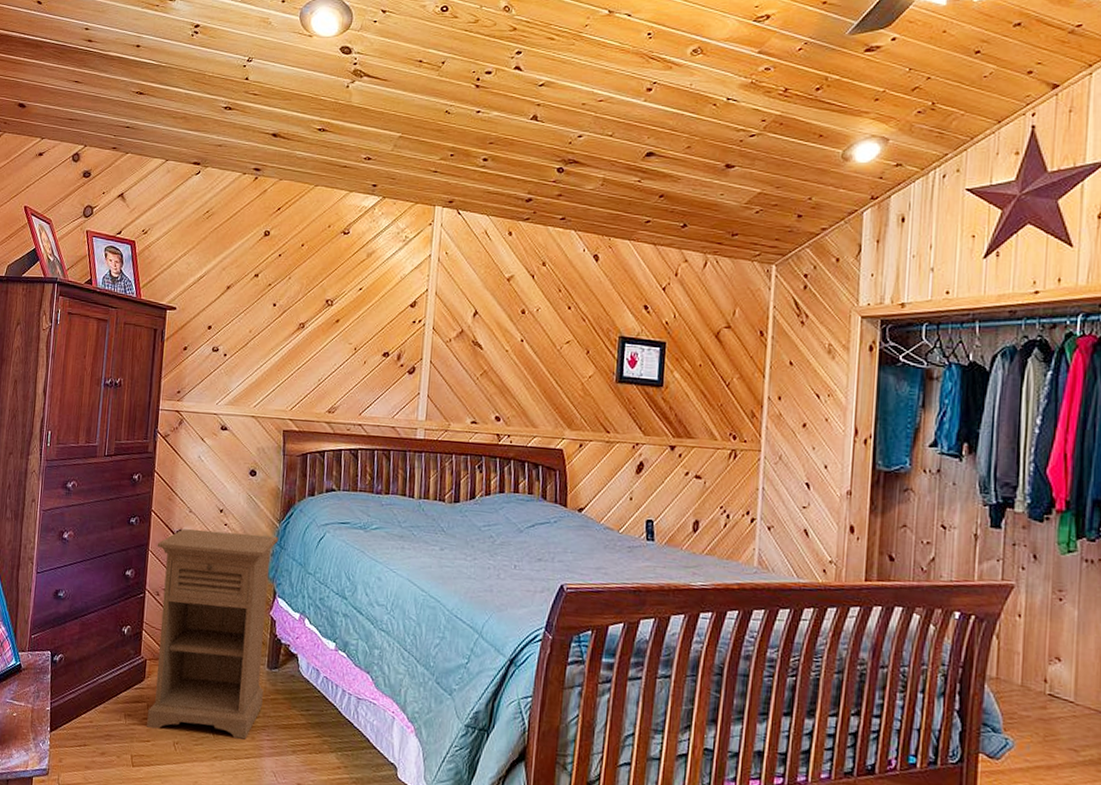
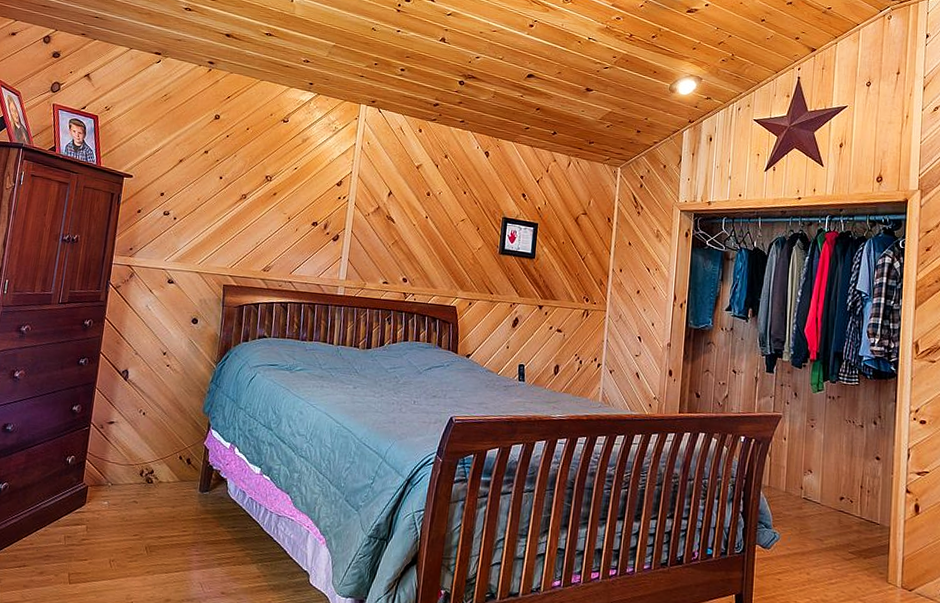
nightstand: present [147,529,279,740] -> none [85,369,215,555]

